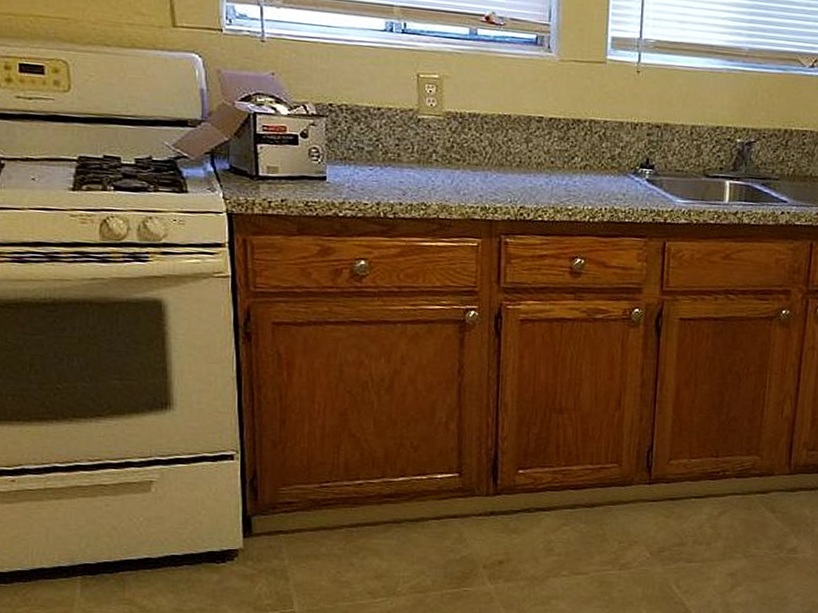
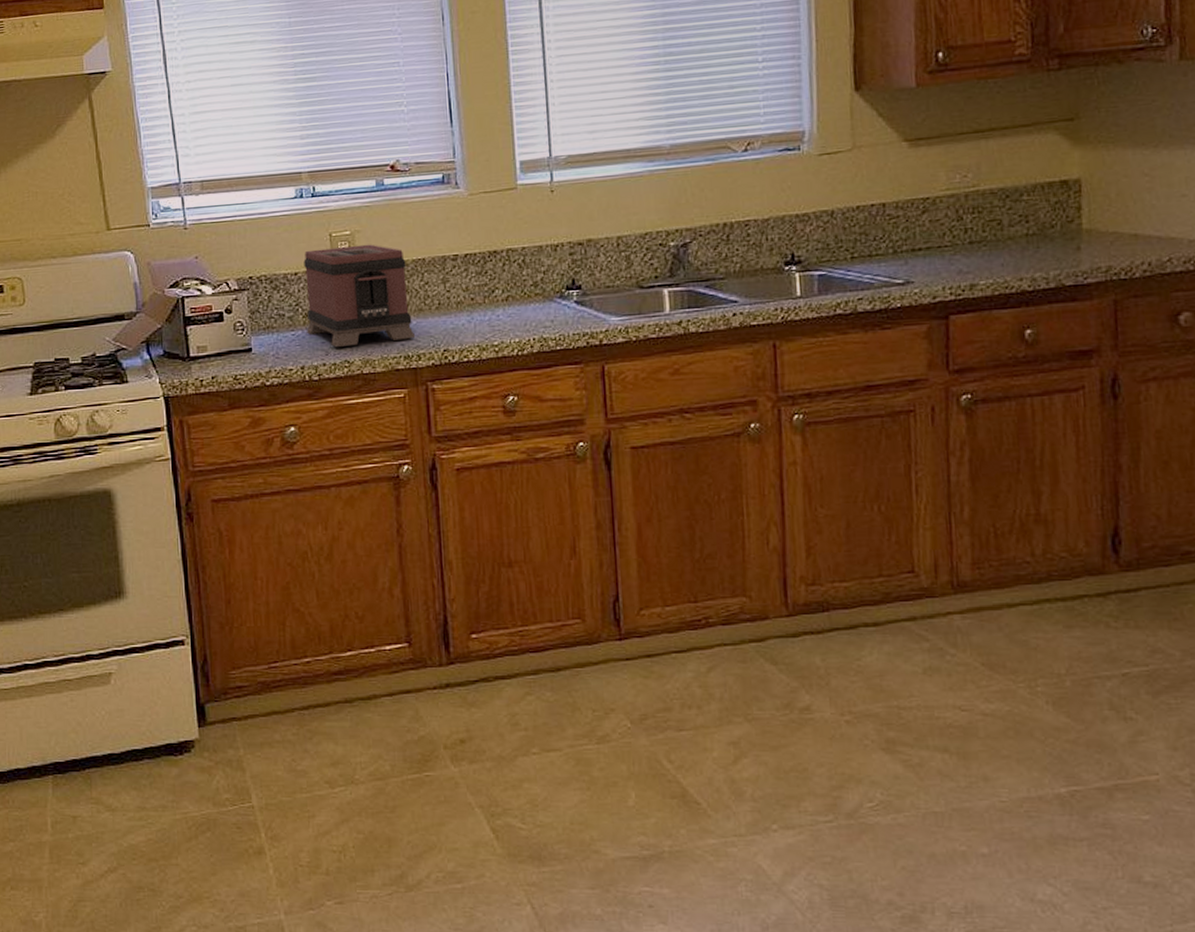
toaster: none [386,87,494,192] -> present [303,244,416,347]

